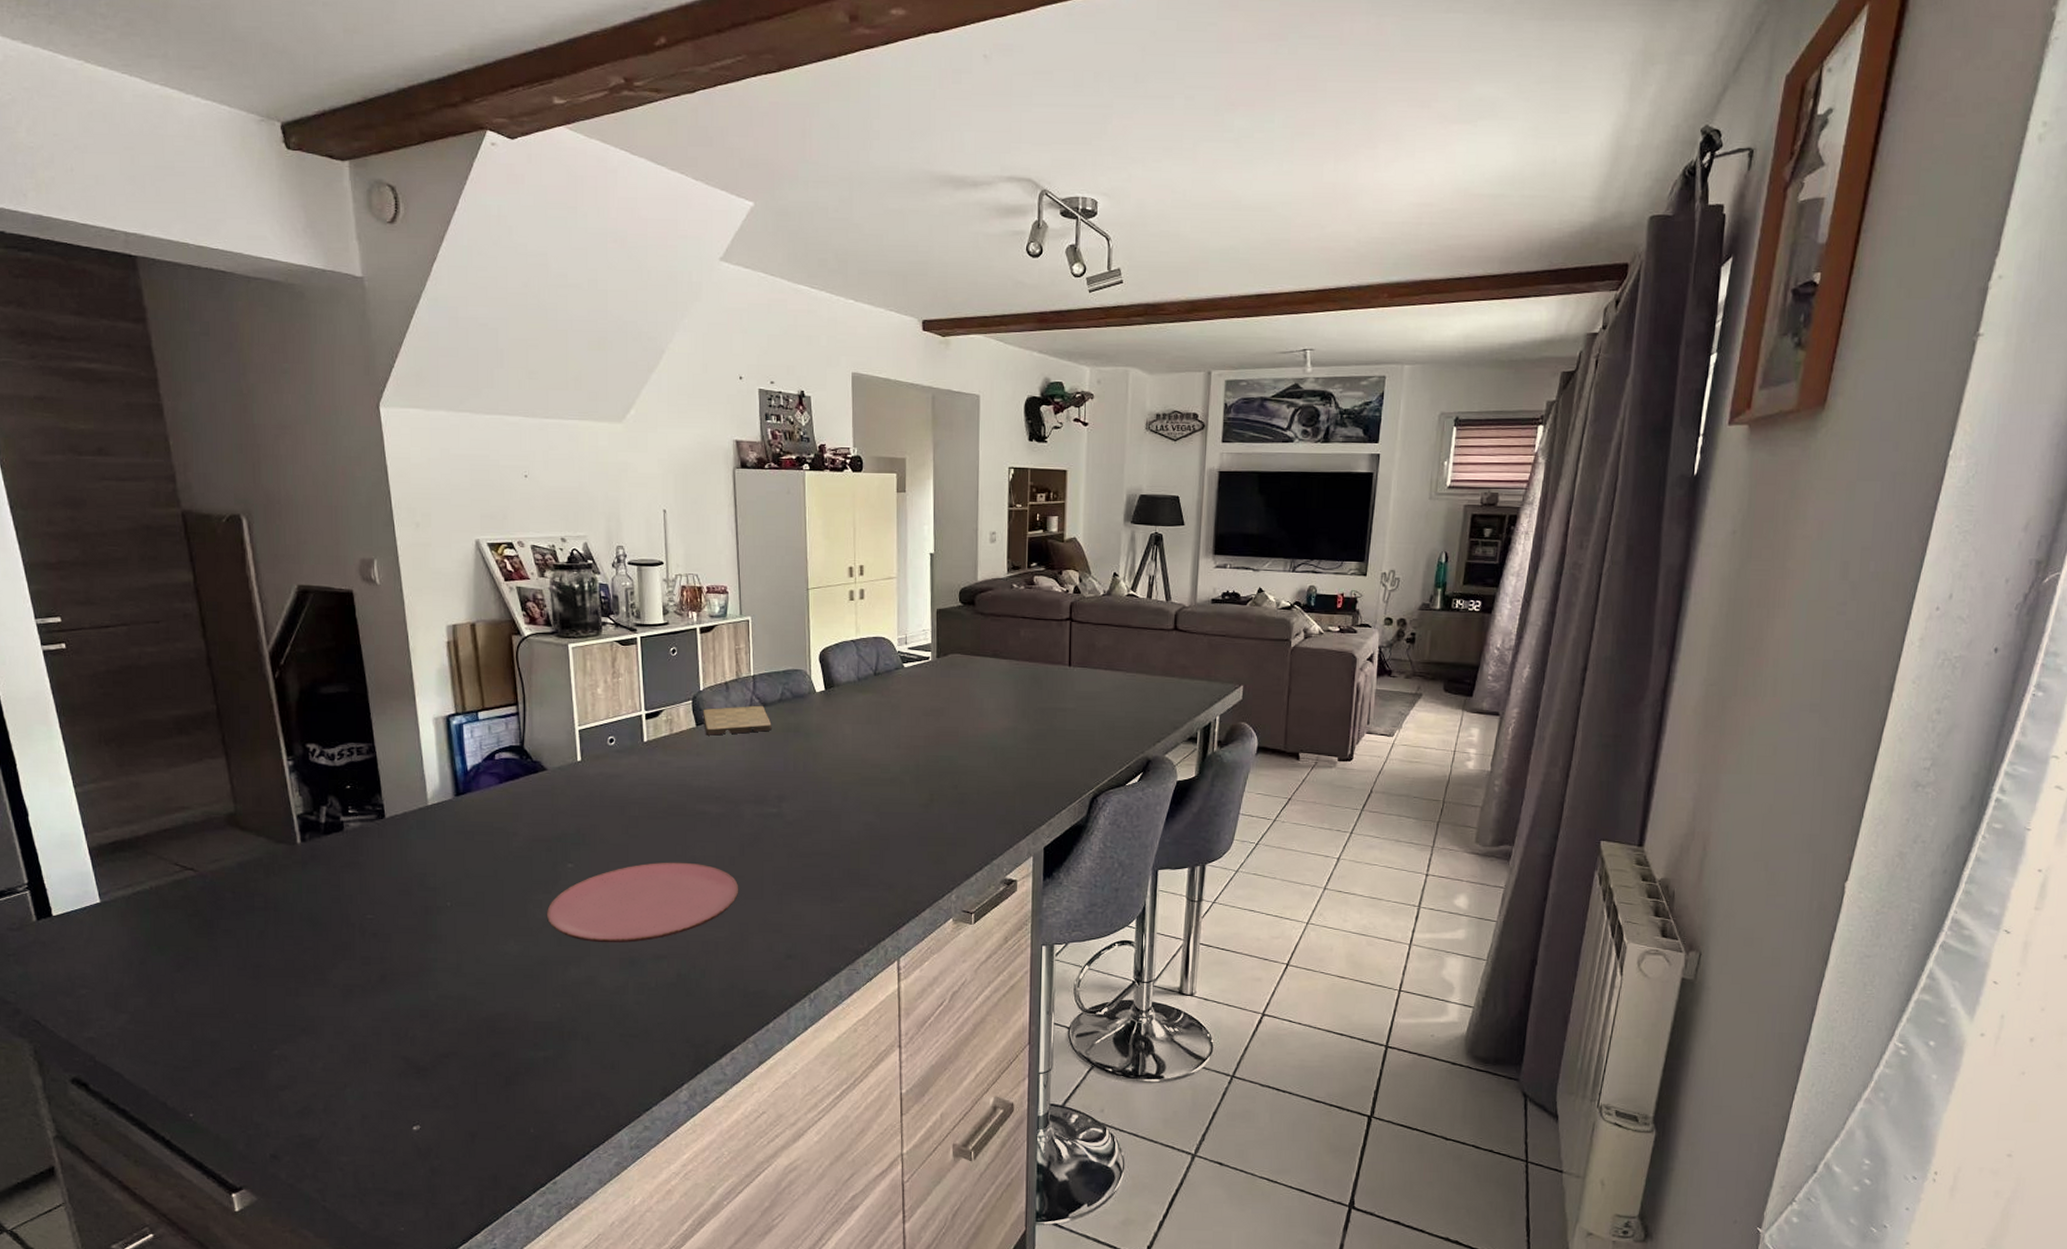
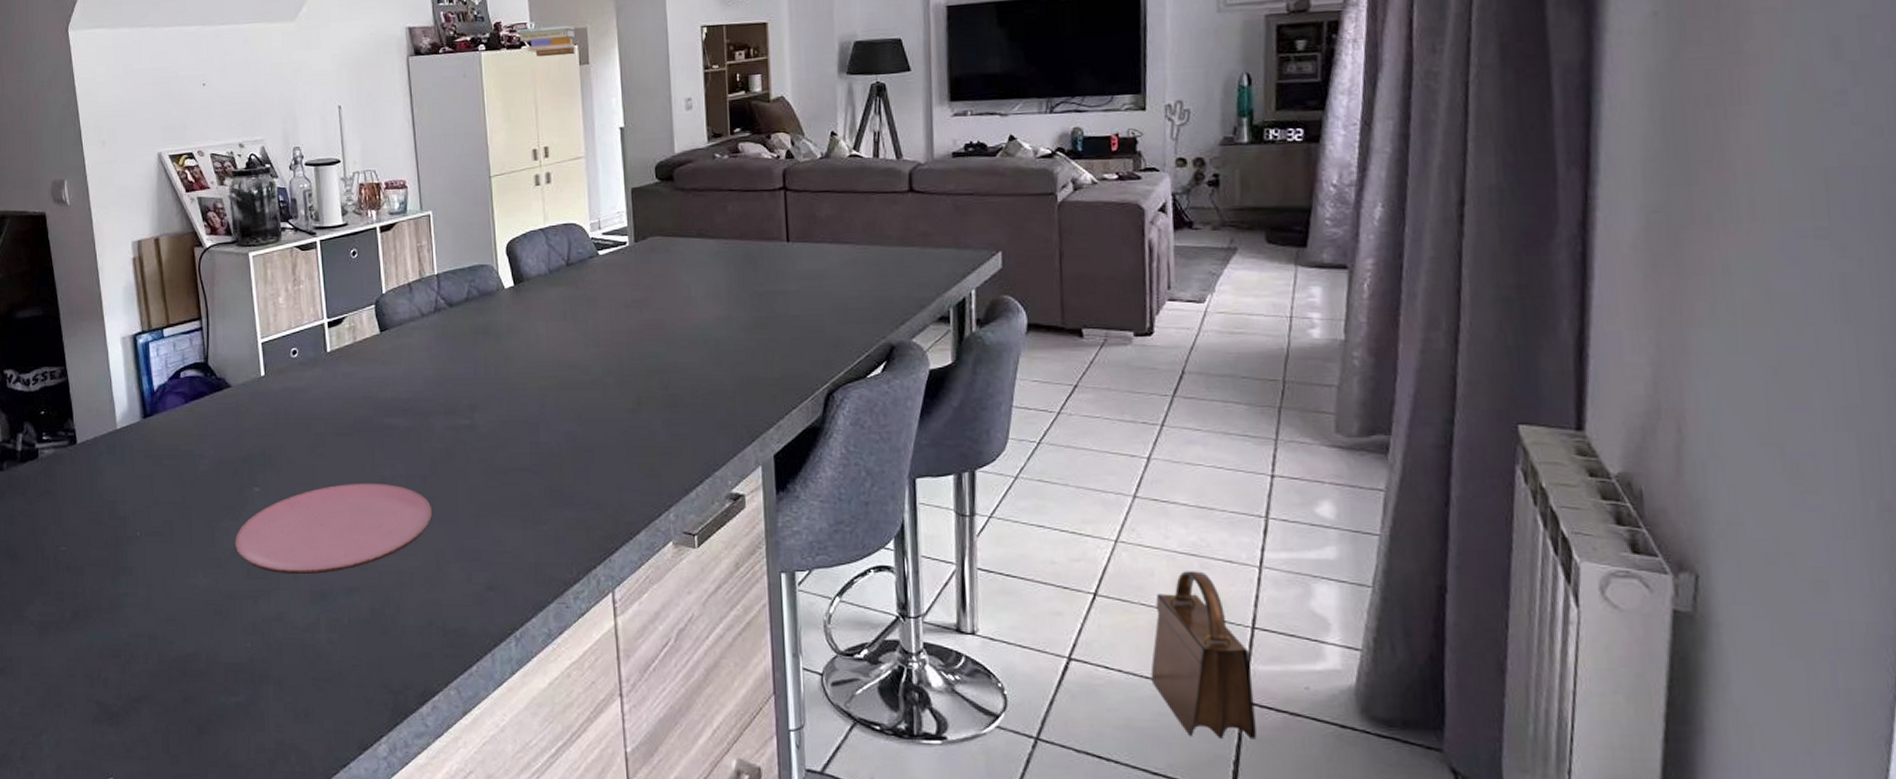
cutting board: present [702,705,772,736] -> none [386,306,459,342]
books: none [839,452,895,482] -> present [516,24,576,57]
handbag: none [1322,947,1395,1074] -> present [1150,571,1257,740]

